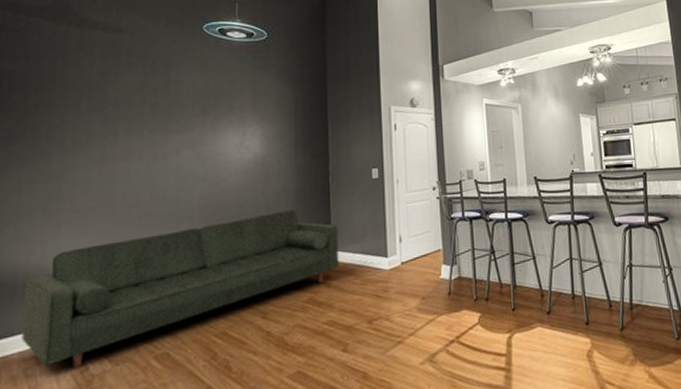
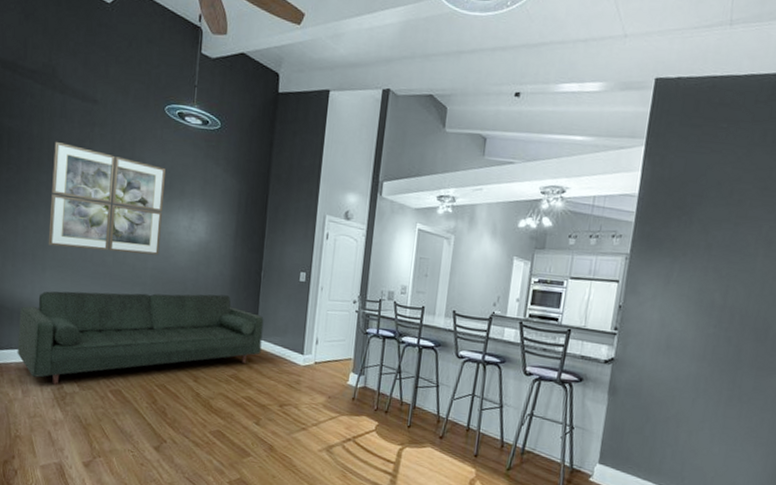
wall art: none [63,77,208,196] -> present [48,141,165,256]

